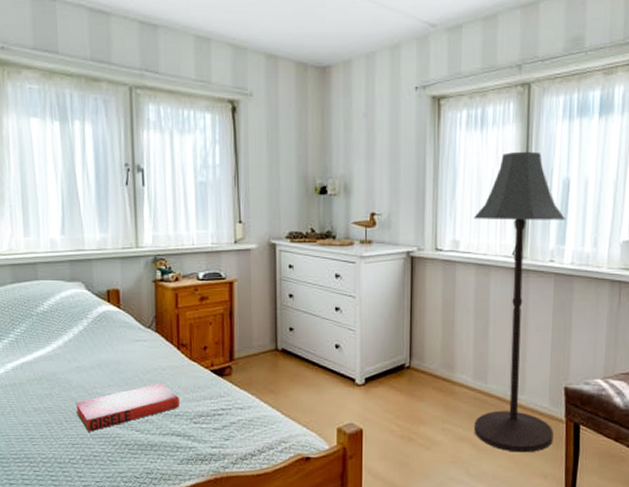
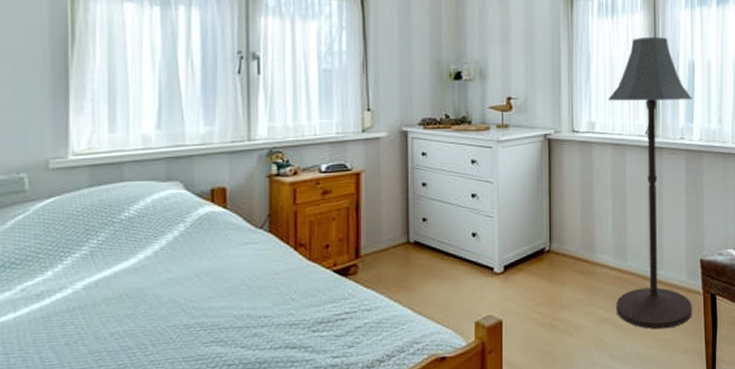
hardback book: present [75,382,179,432] -> none [165,289,295,355]

